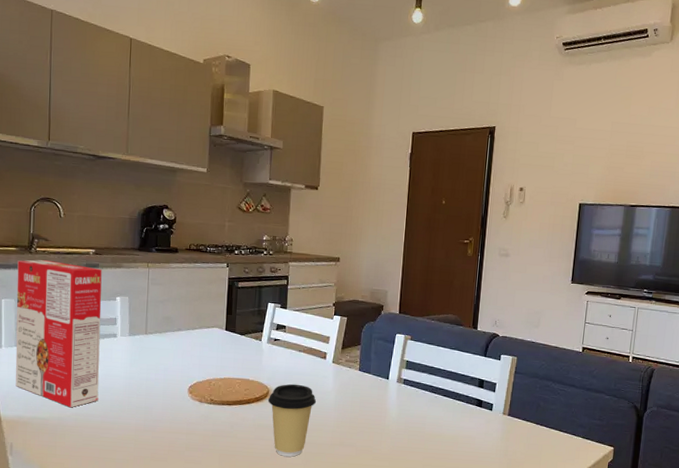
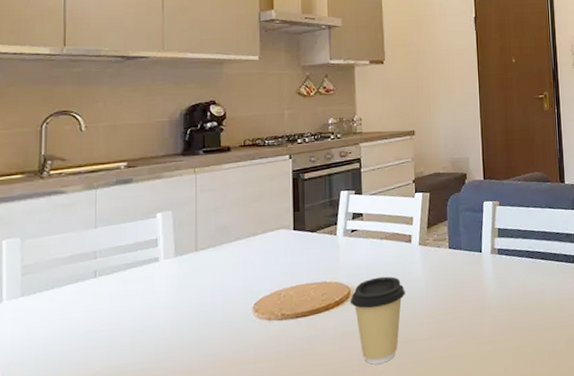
cereal box: present [15,260,102,408] -> none [22,183,138,361]

